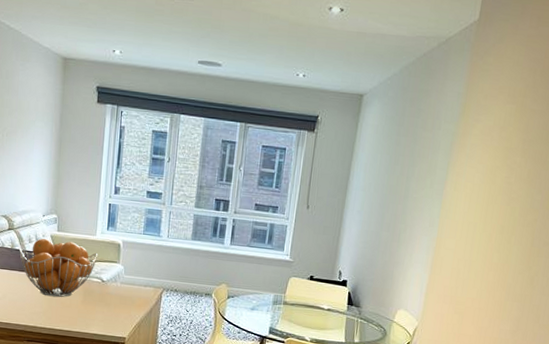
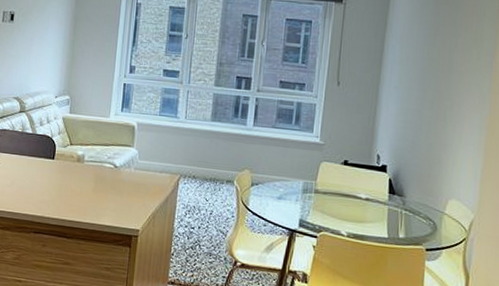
fruit basket: present [18,238,97,297] -> none [29,120,111,185]

